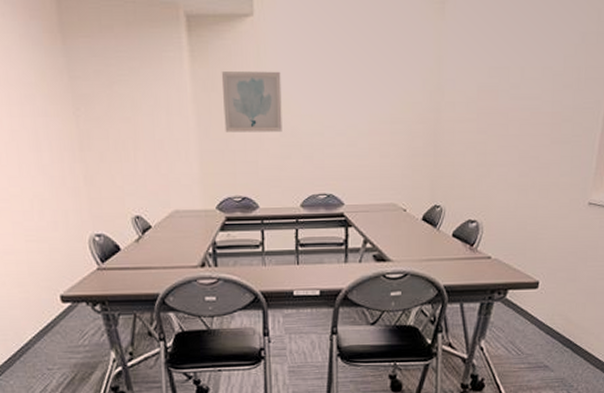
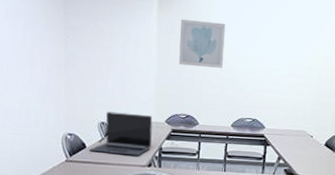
laptop: none [125,201,202,255] -> present [90,112,153,156]

